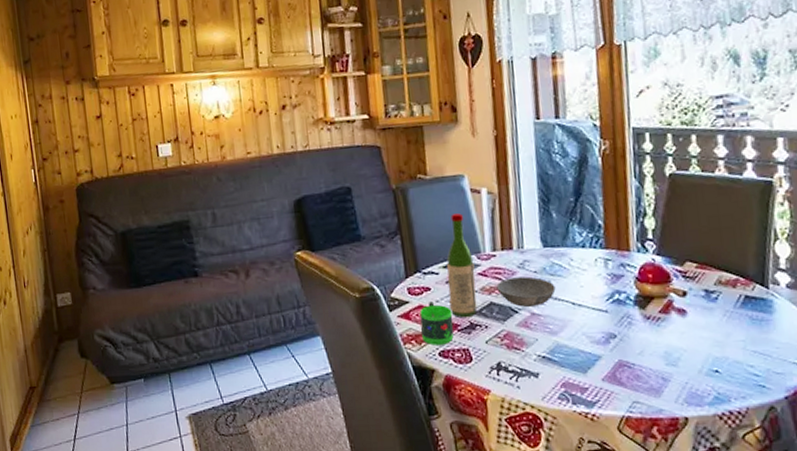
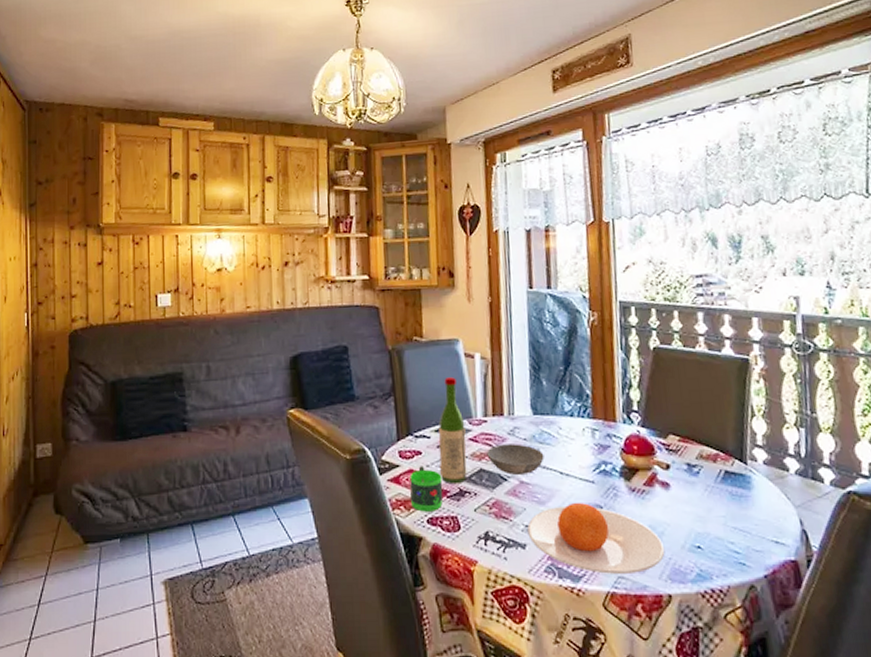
plate: none [540,331,682,399] -> present [527,502,665,574]

